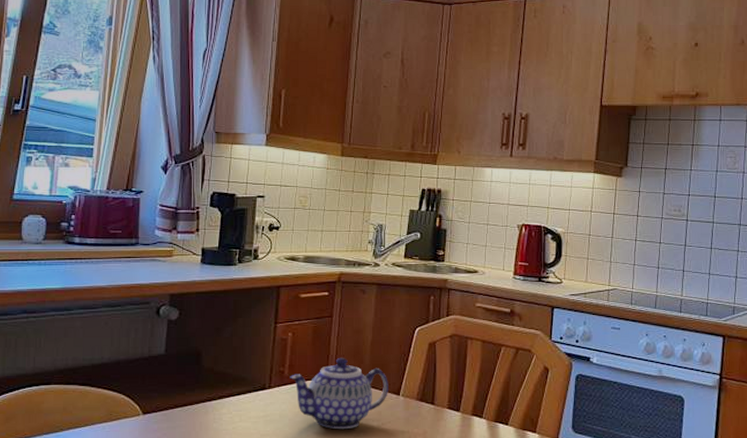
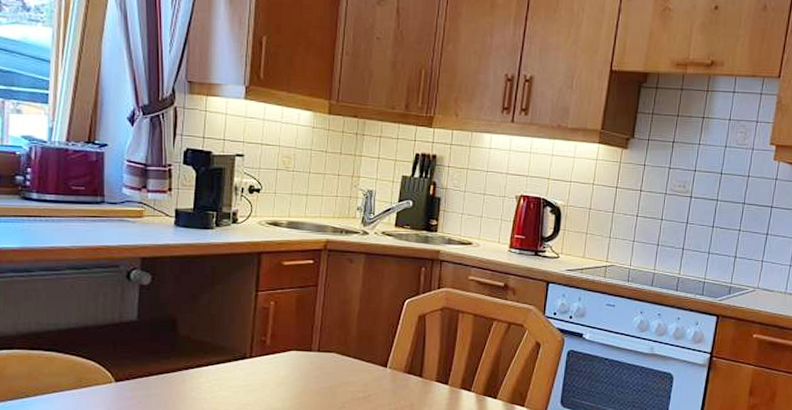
teapot: present [290,357,388,429] -> none [272,328,376,399]

